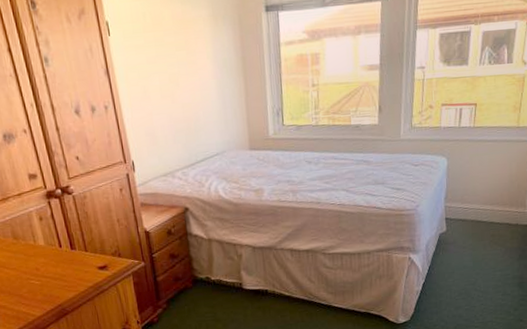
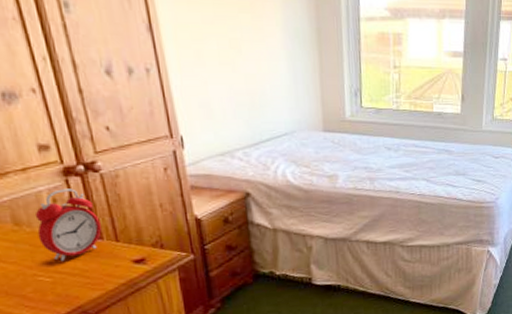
alarm clock: none [27,209,75,268] -> present [34,188,102,262]

